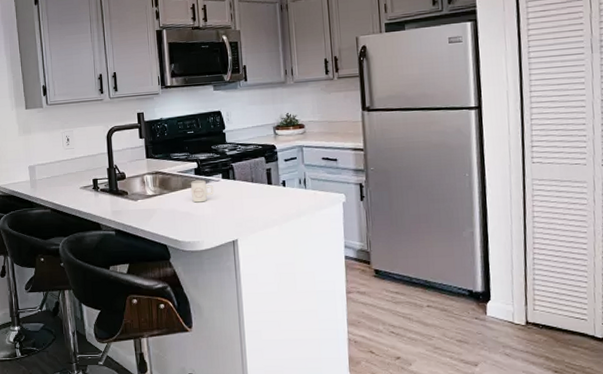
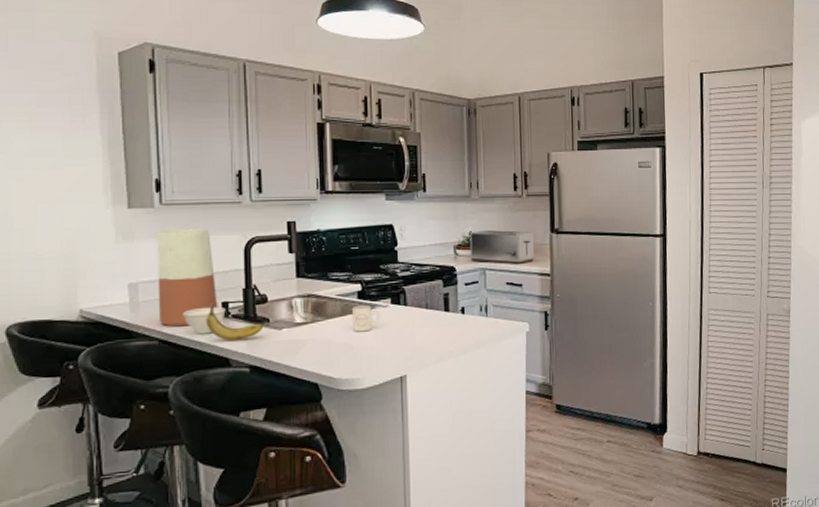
vase: none [45,122,90,199] -> present [157,229,218,327]
bowl: none [66,183,96,205] -> present [183,306,226,334]
fruit: none [82,181,124,209] -> present [206,304,264,340]
toaster: none [287,110,347,142] -> present [469,229,534,265]

